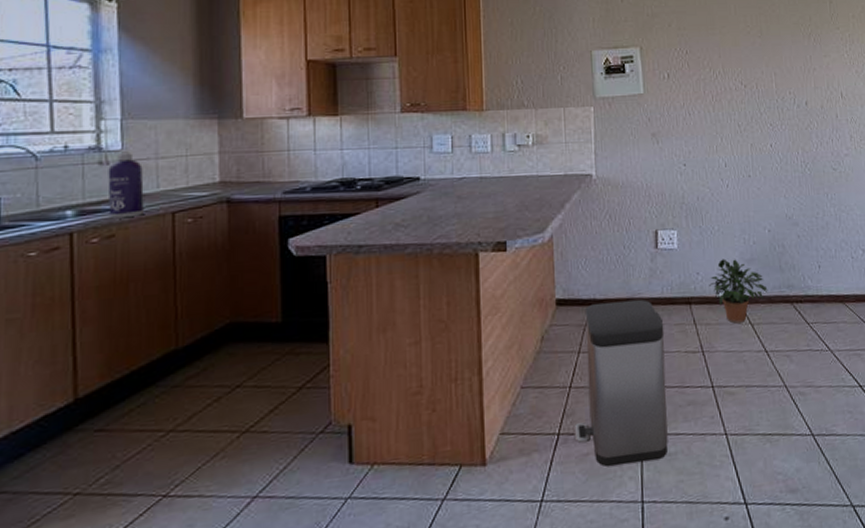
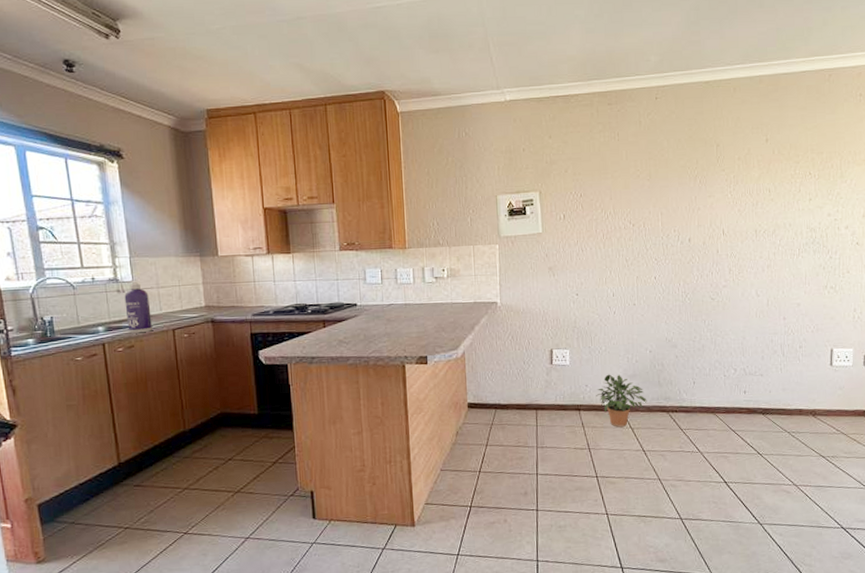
pedal bin: present [573,299,668,466] -> none [482,405,559,533]

